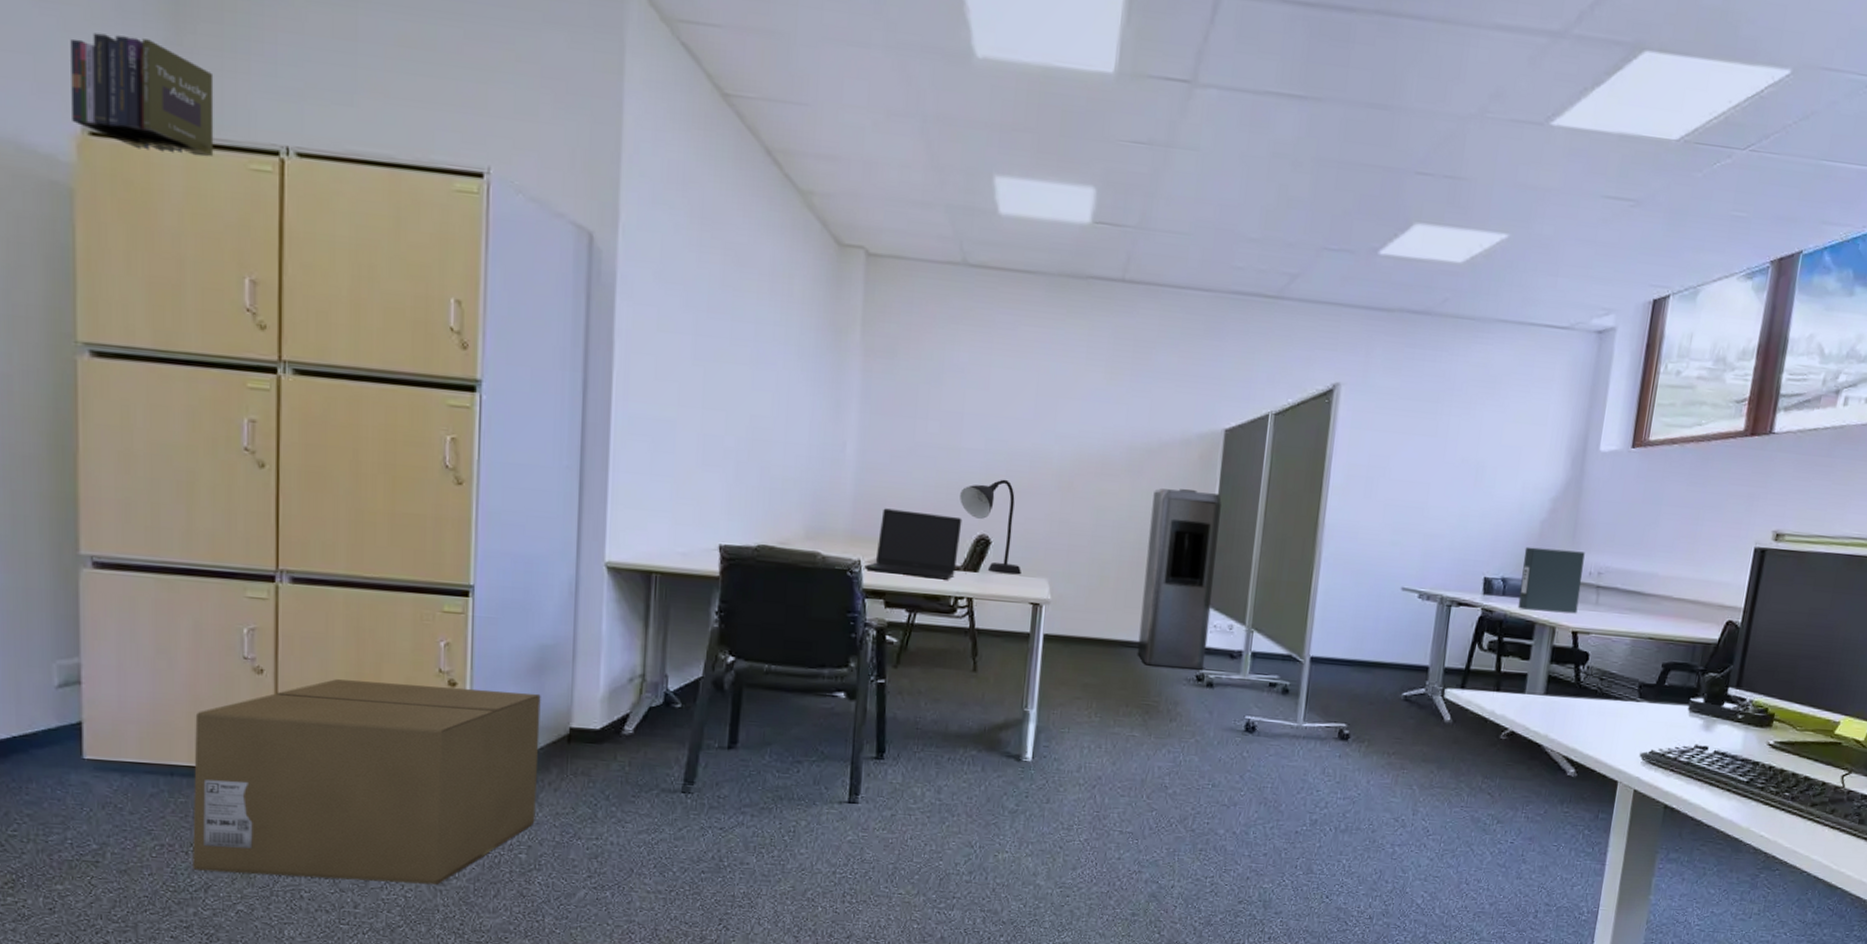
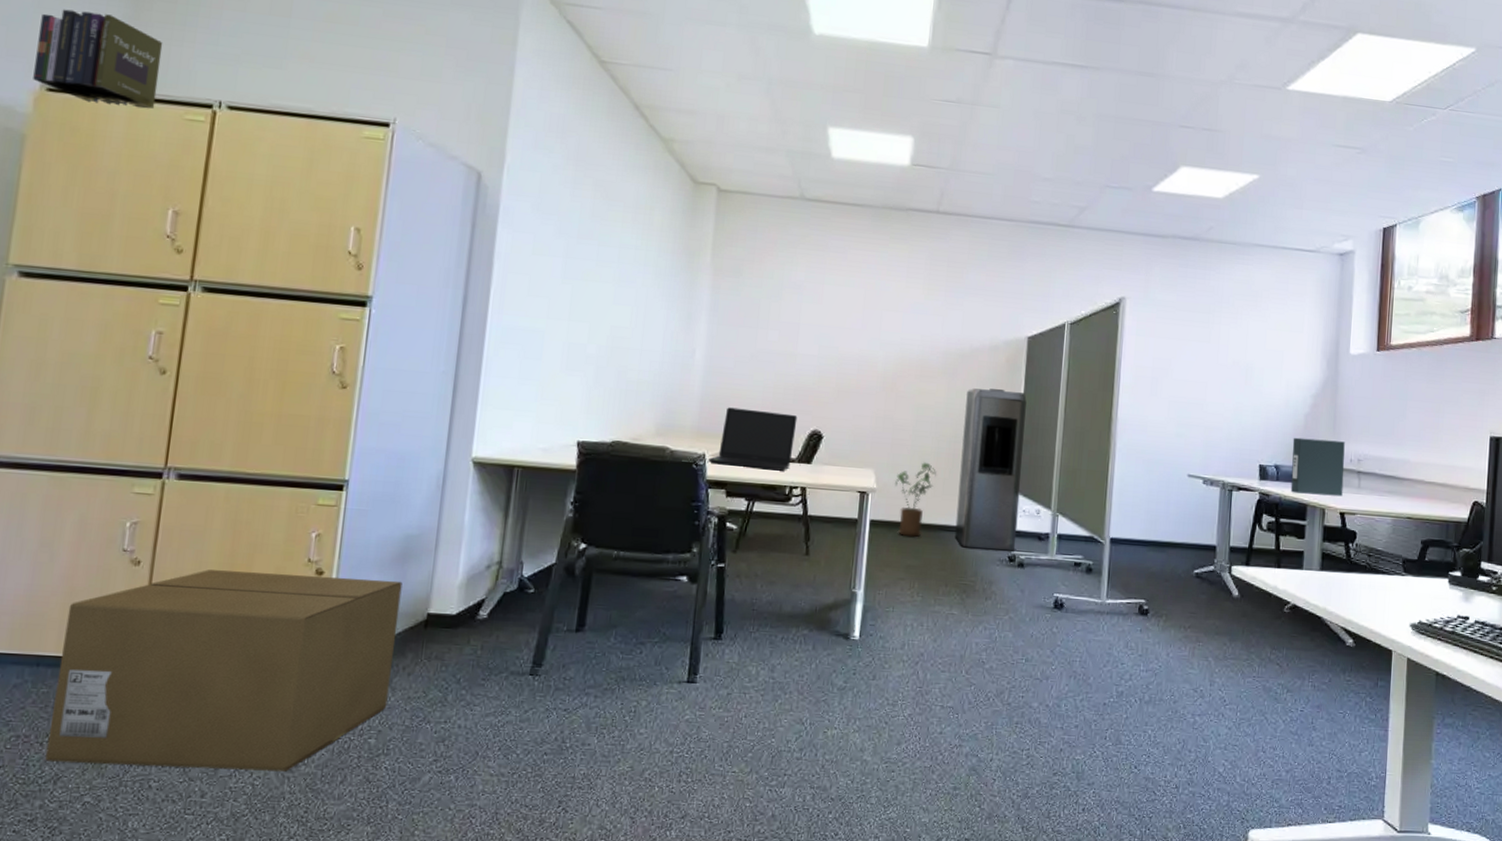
desk lamp: present [960,479,1021,575] -> none [795,381,850,466]
house plant: none [1071,571,1118,654] -> present [895,462,936,538]

